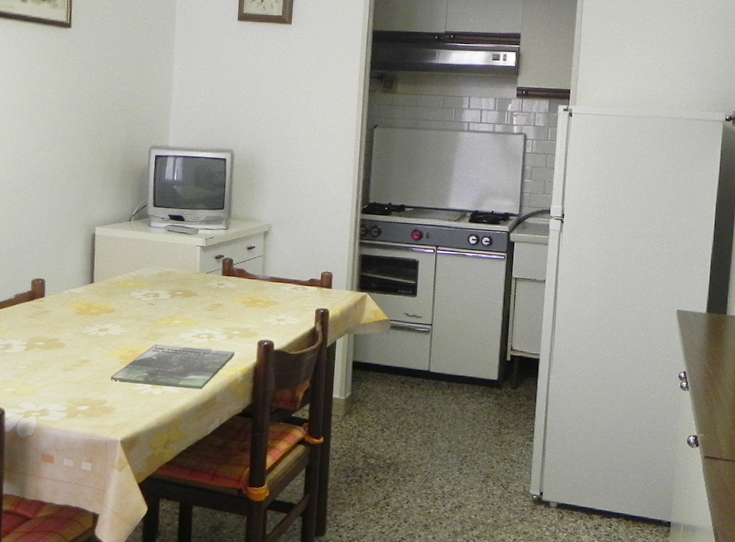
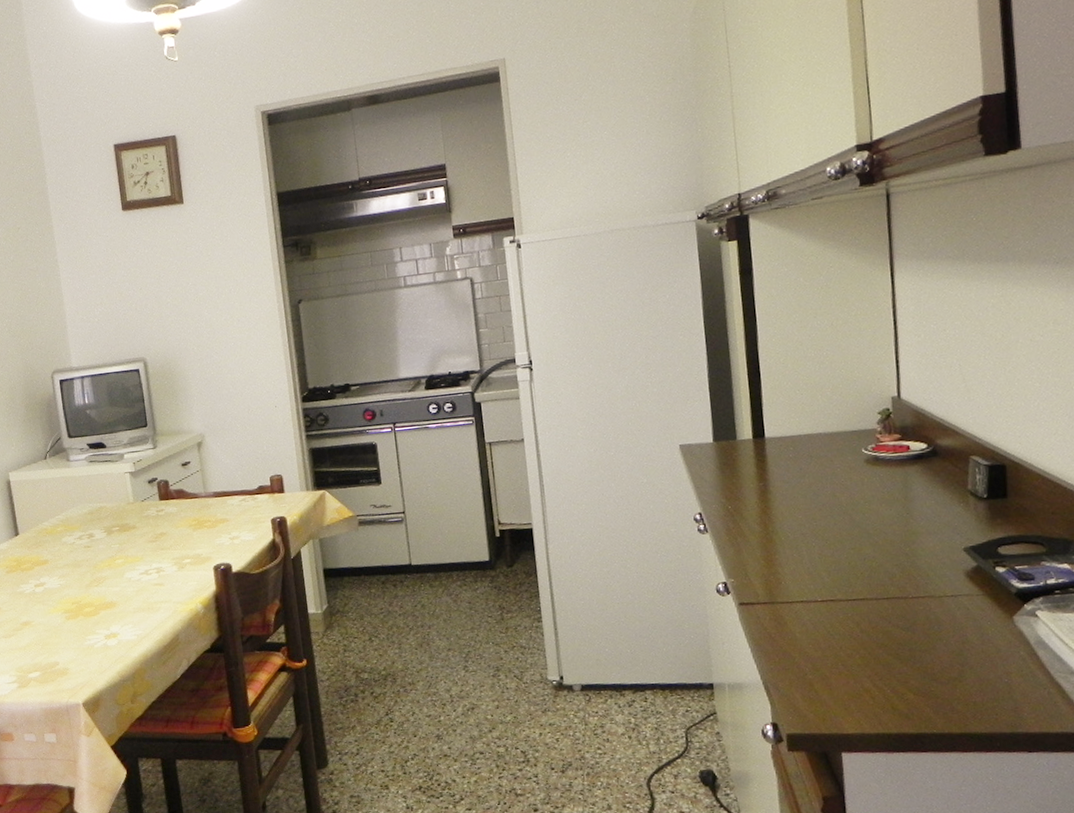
magazine: present [111,344,235,390] -> none [58,583,191,639]

